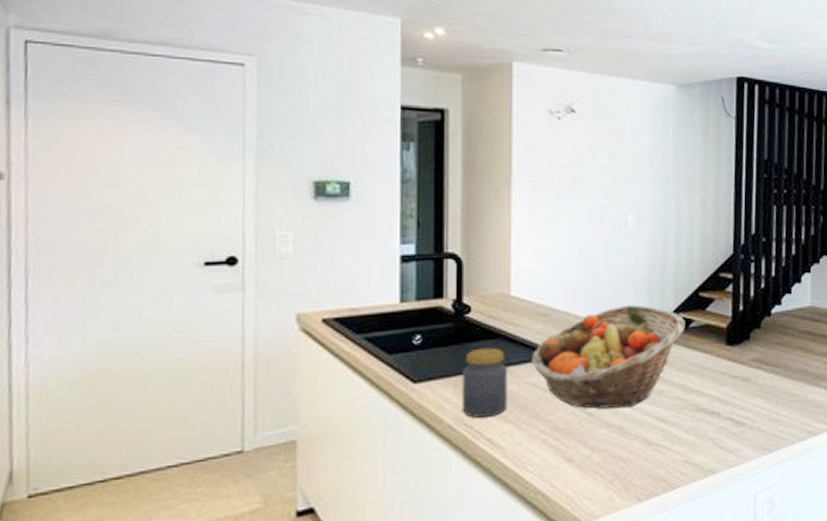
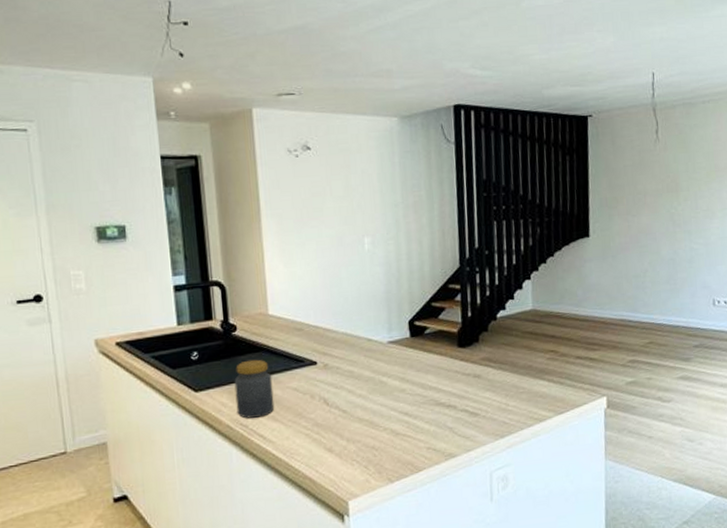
fruit basket: present [531,304,685,409] -> none [291,316,421,407]

